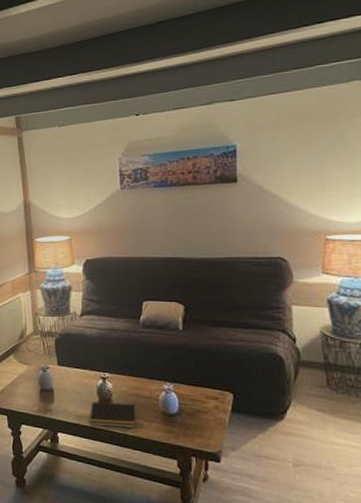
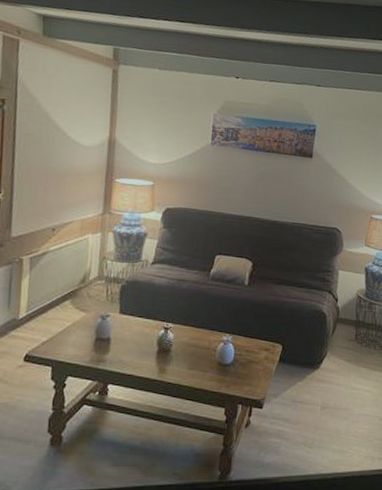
notepad: present [89,402,136,428] -> none [144,352,194,378]

